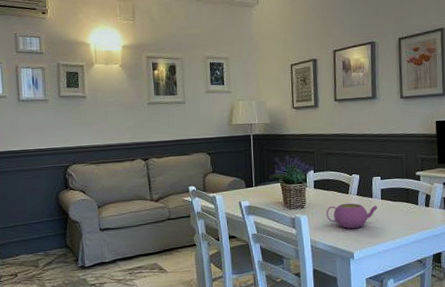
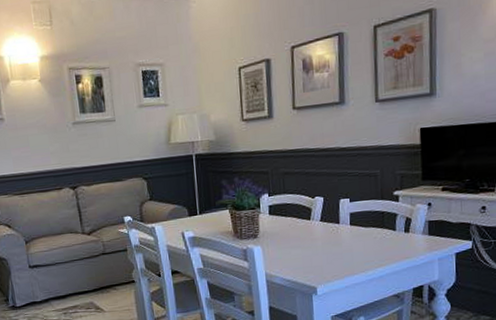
teapot: present [326,203,378,229] -> none [284,230,347,261]

